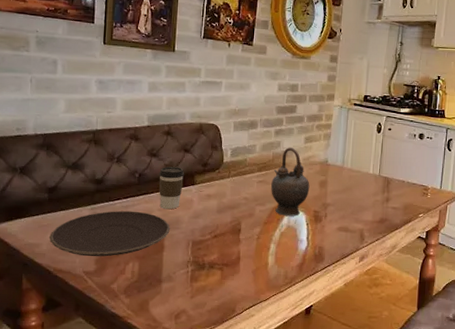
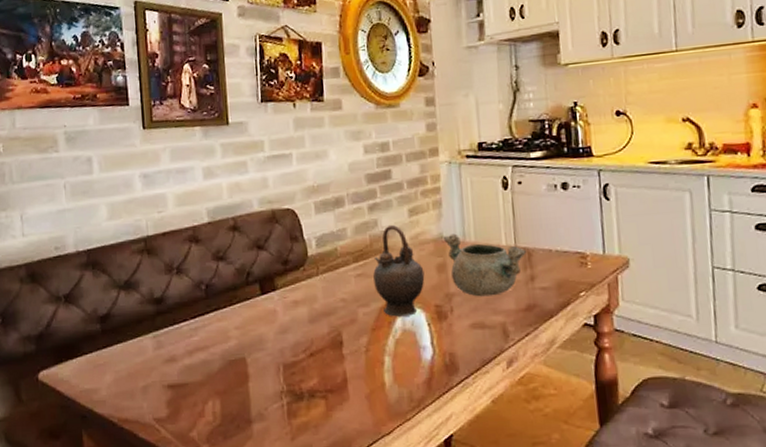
plate: present [49,210,170,257] -> none [108,333,253,399]
coffee cup: present [159,166,185,210] -> none [230,270,262,327]
decorative bowl: none [327,160,387,209] -> present [442,233,527,297]

